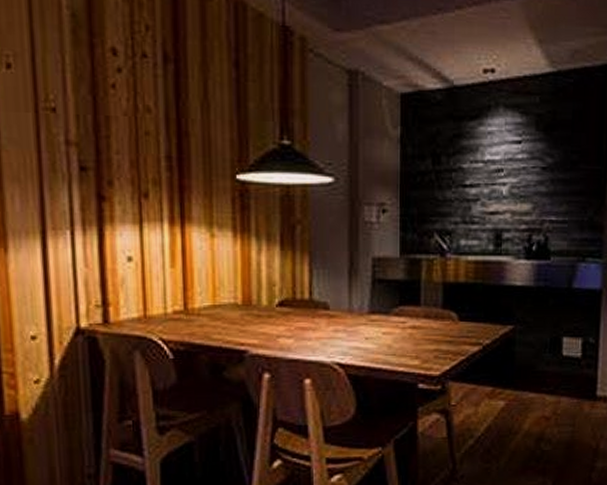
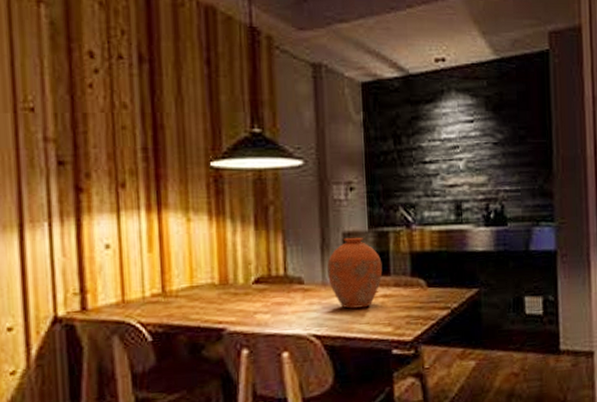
vase: none [354,263,413,338] -> present [326,237,383,309]

